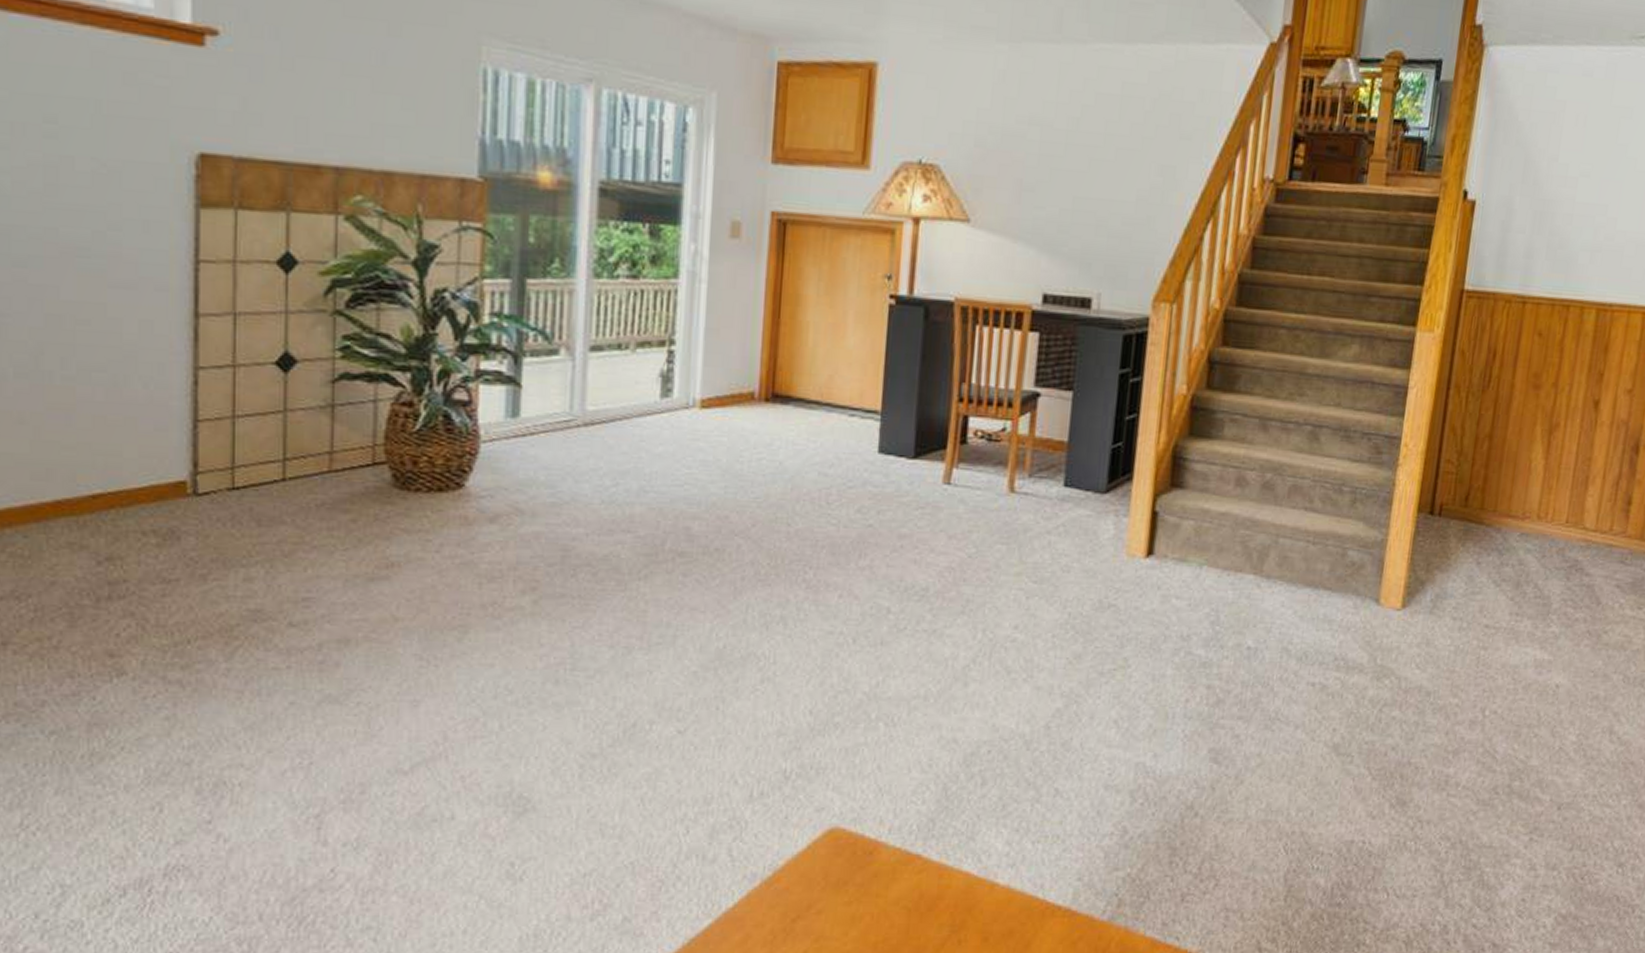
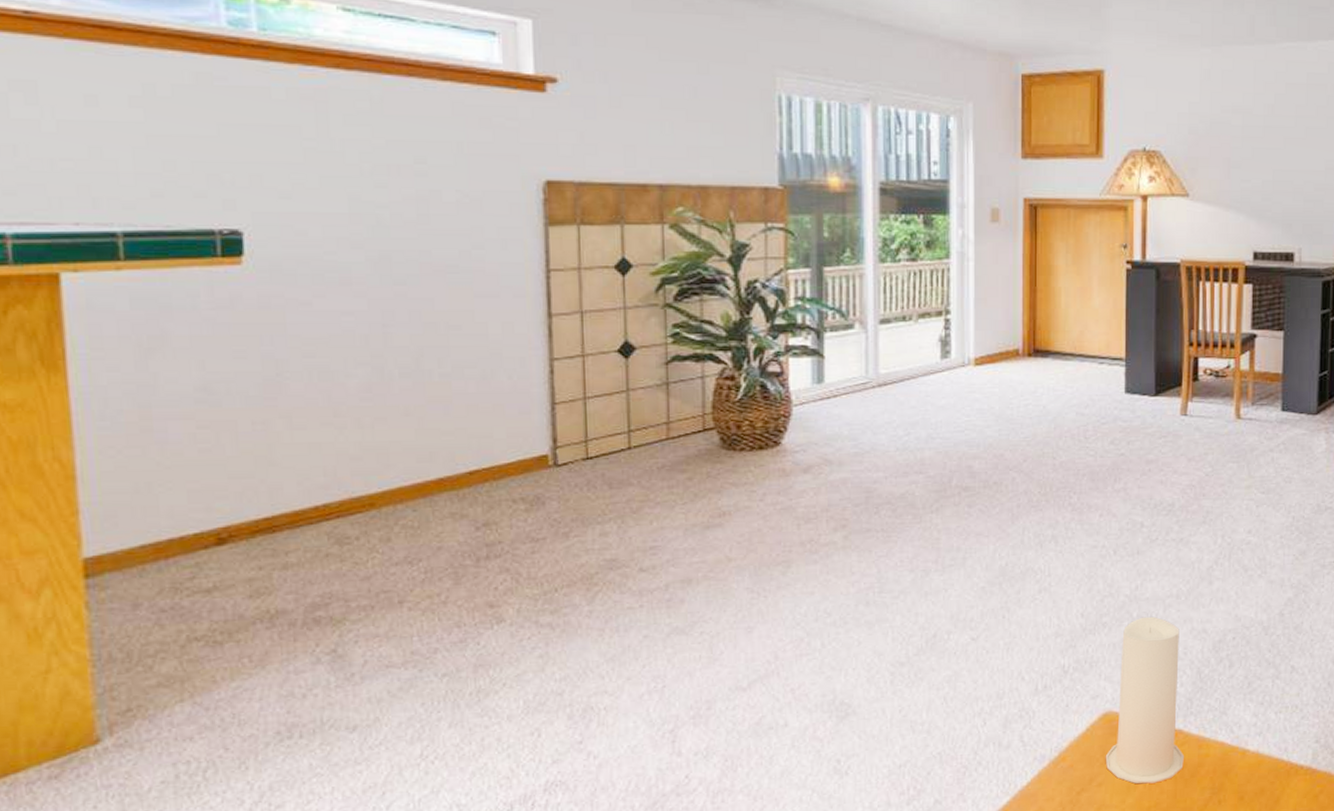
candle: none [827,719,925,915] -> present [1105,616,1184,784]

